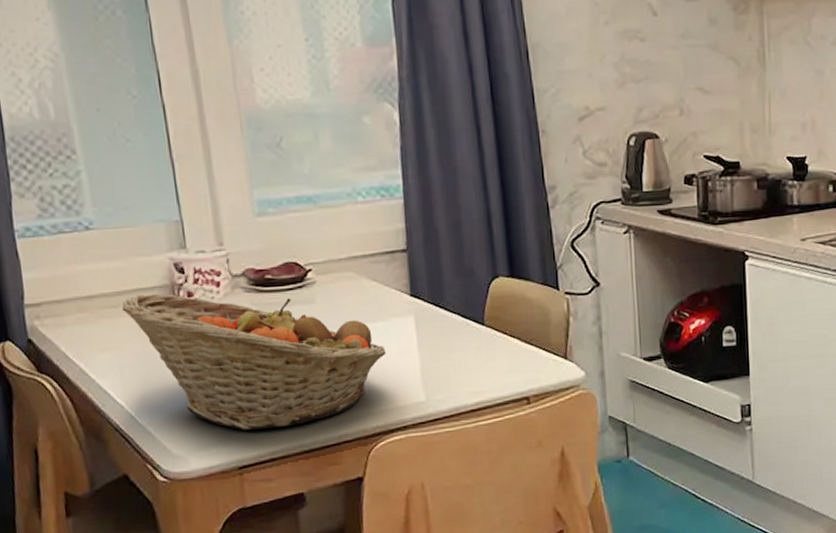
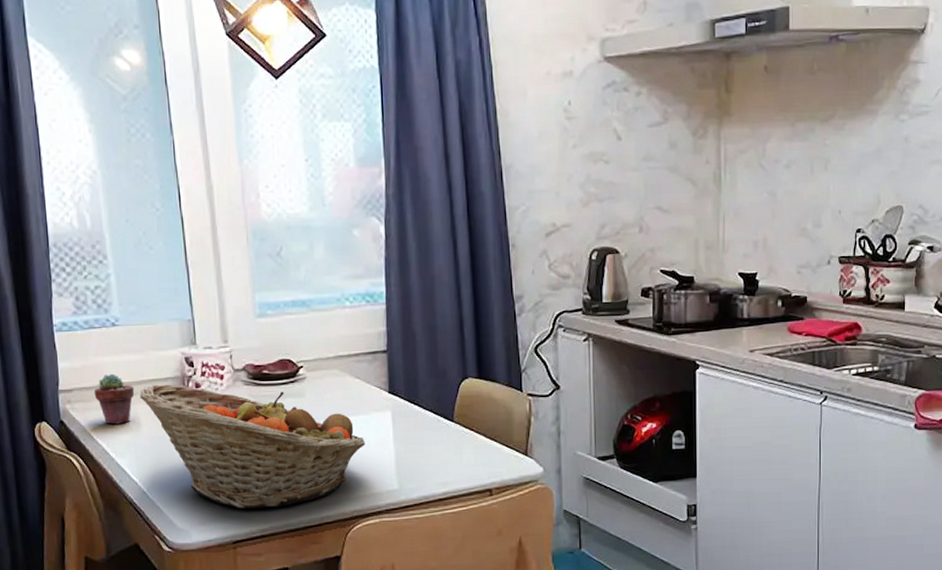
potted succulent: none [67,284,116,342] -> present [94,373,135,425]

